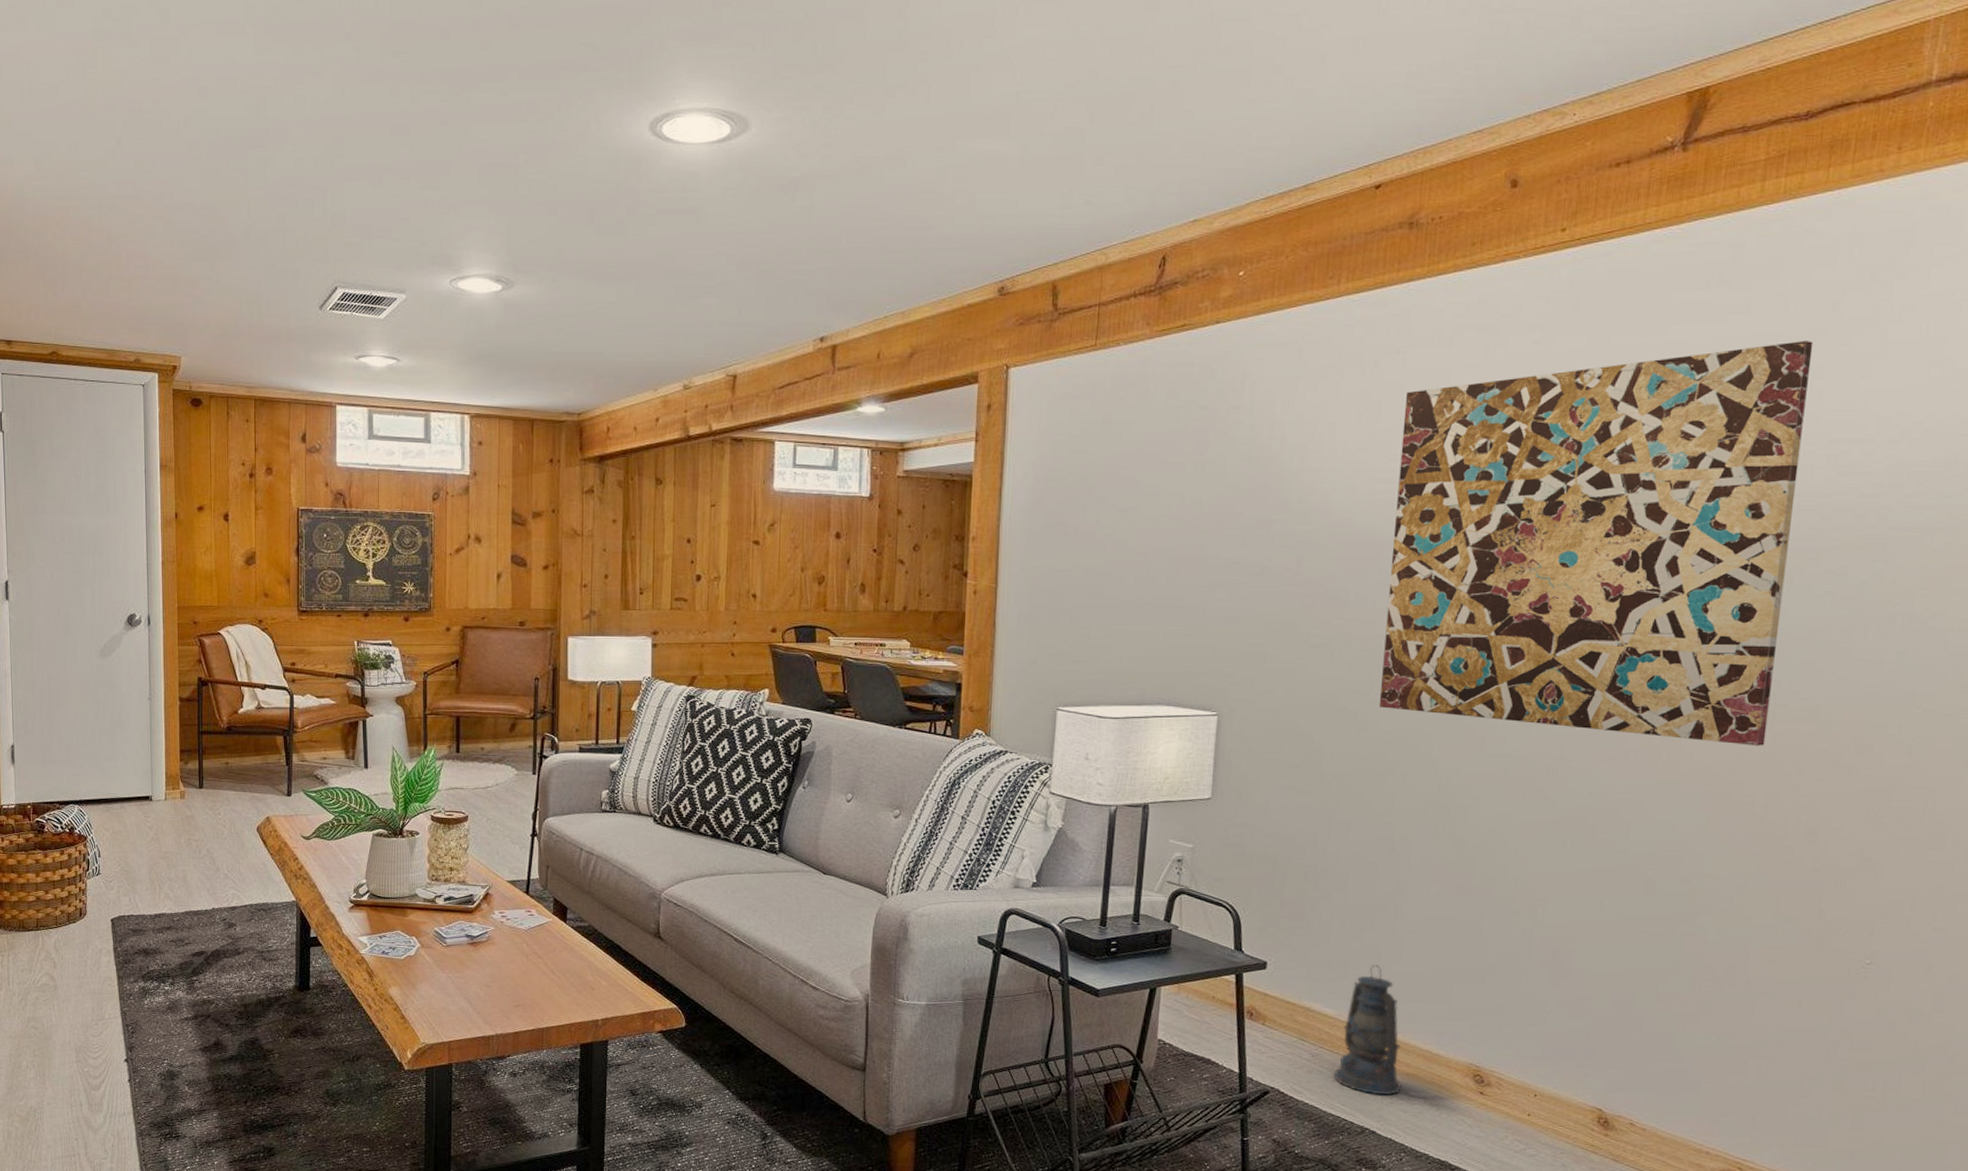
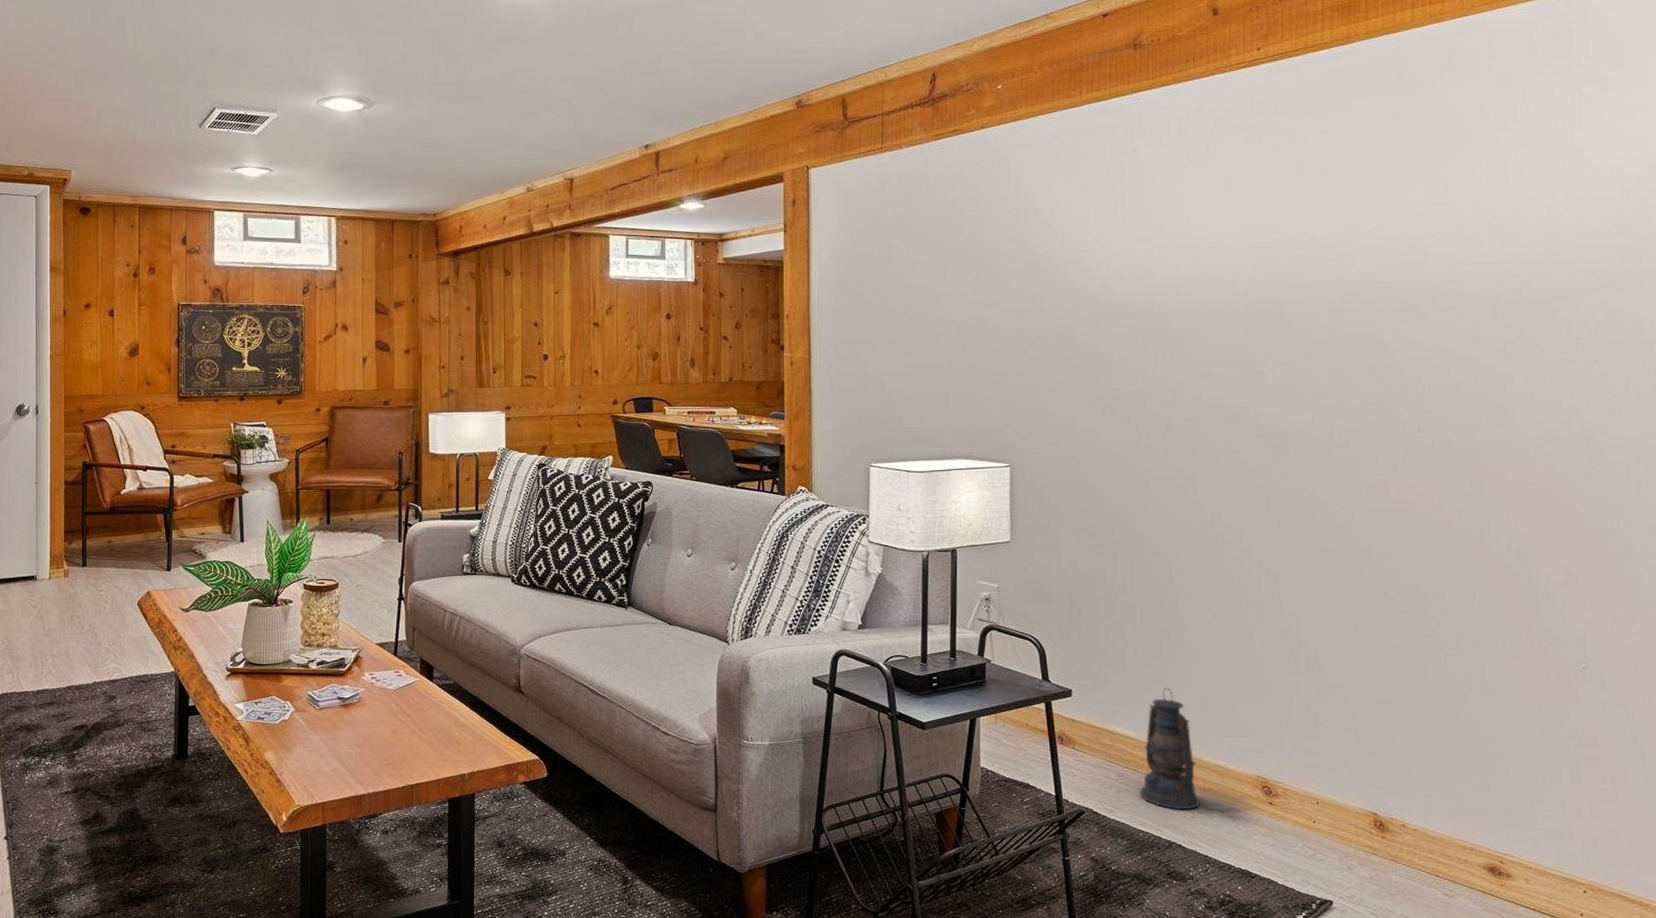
wall art: present [1379,340,1814,746] -> none [1144,135,1474,478]

